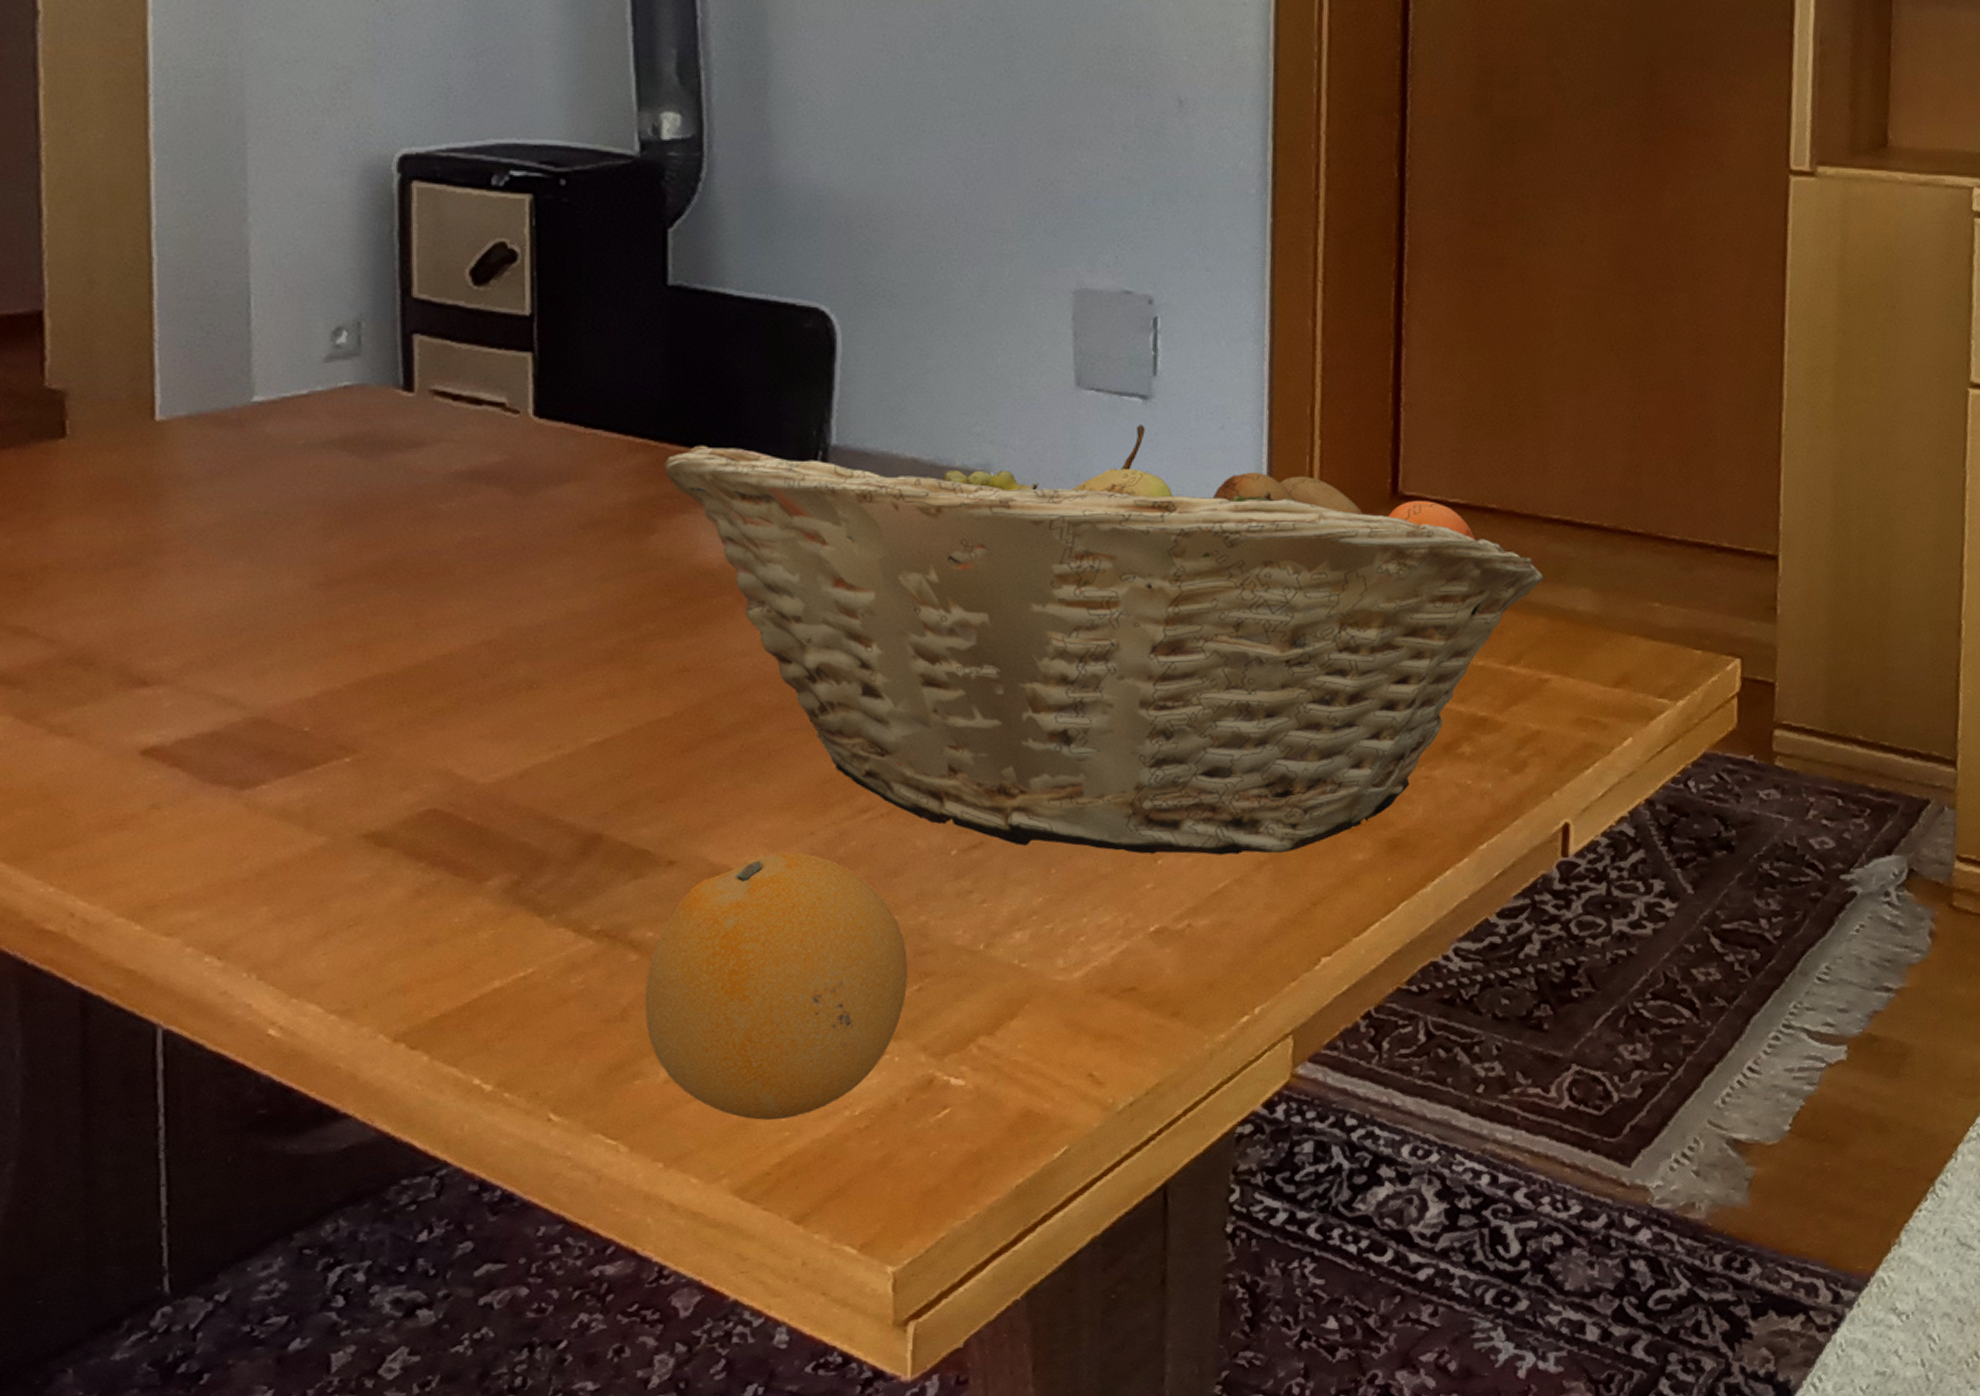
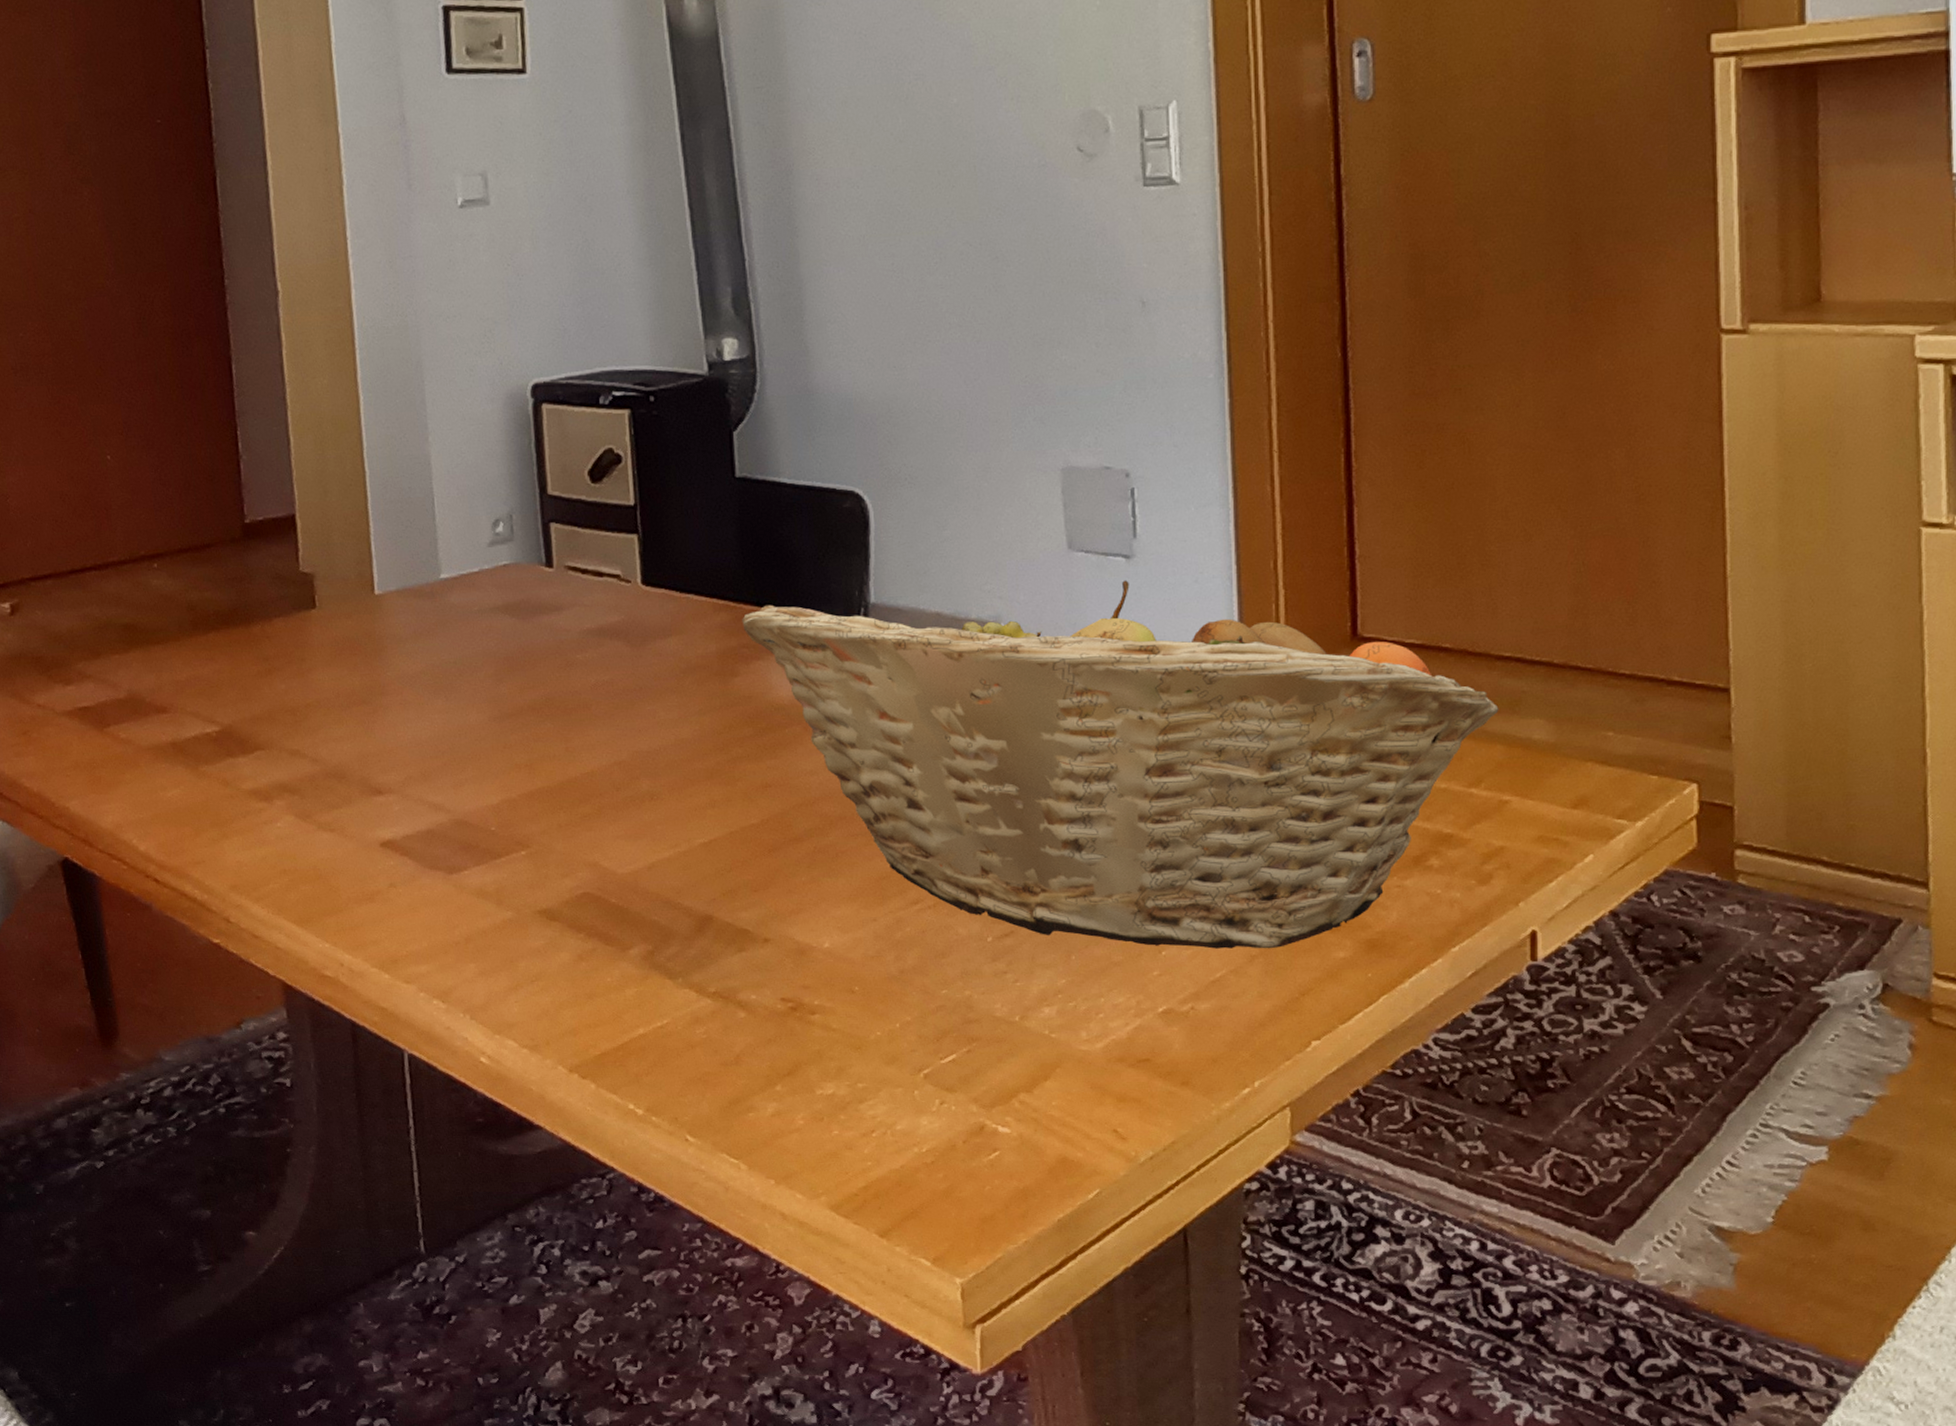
fruit: present [644,853,908,1121] -> none [752,936,958,1152]

